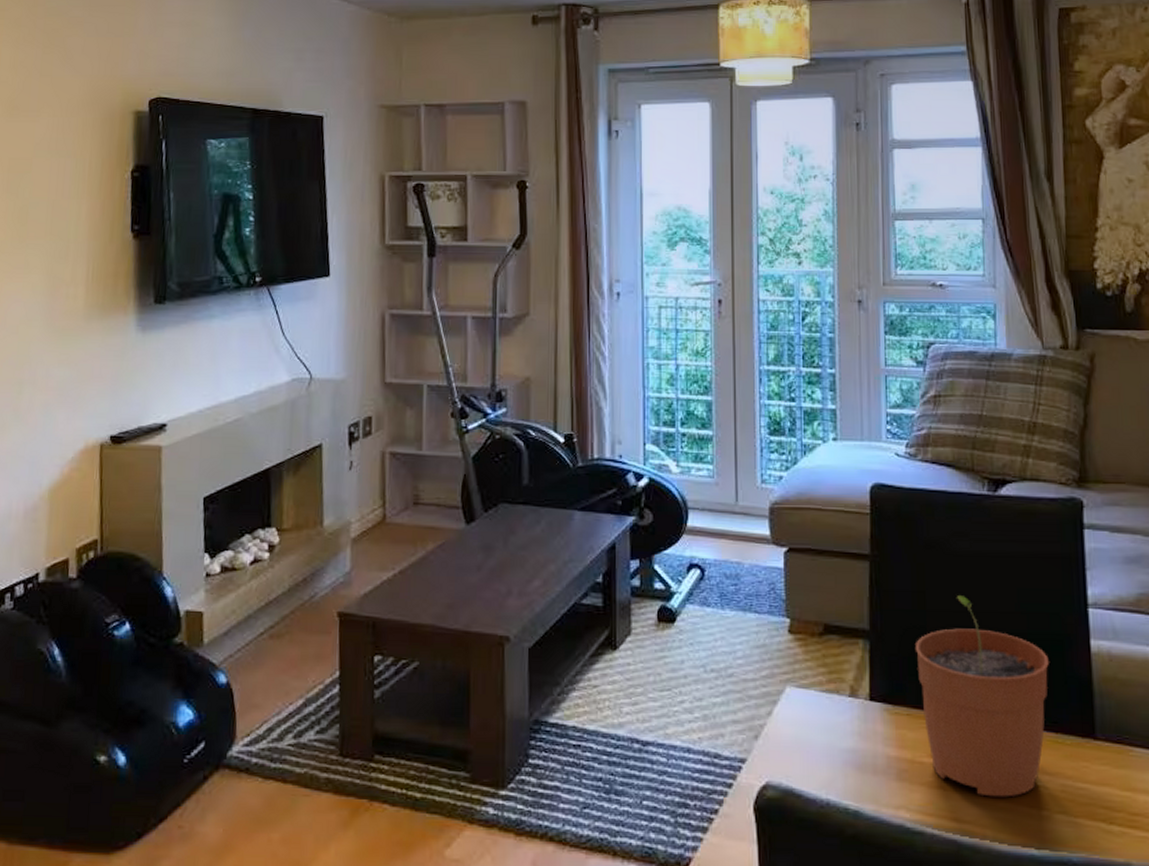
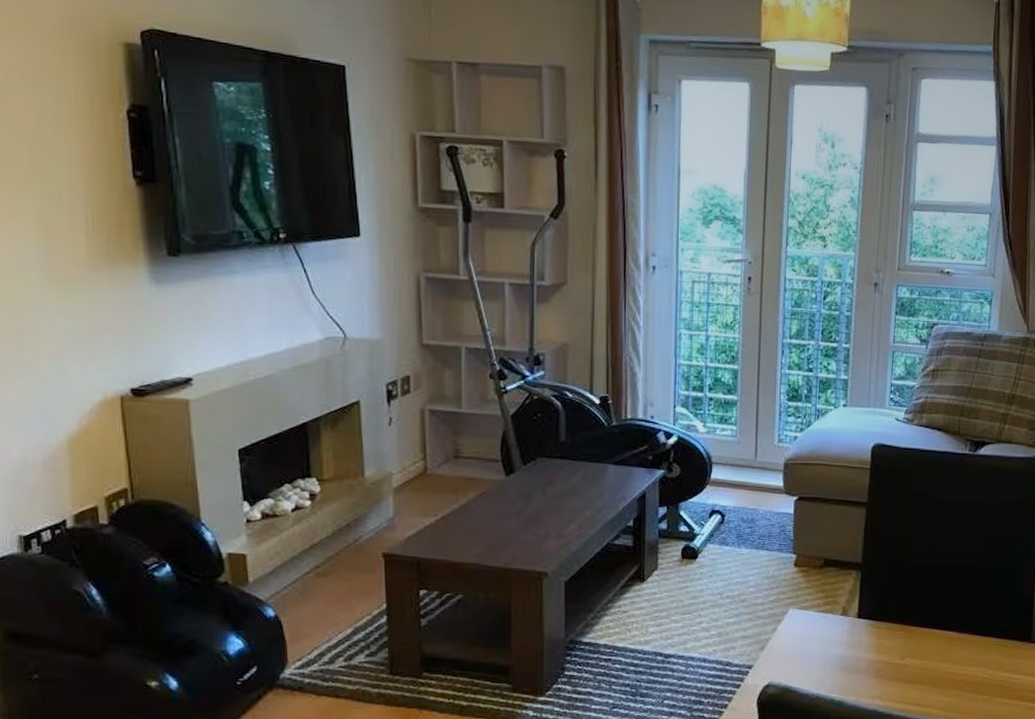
plant pot: present [914,596,1049,798] -> none [897,535,1003,687]

